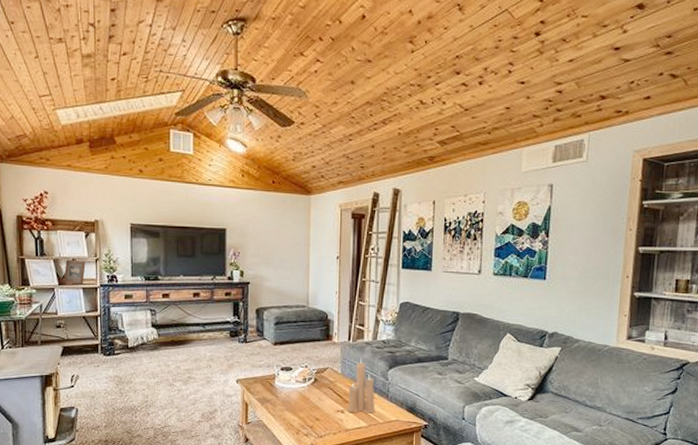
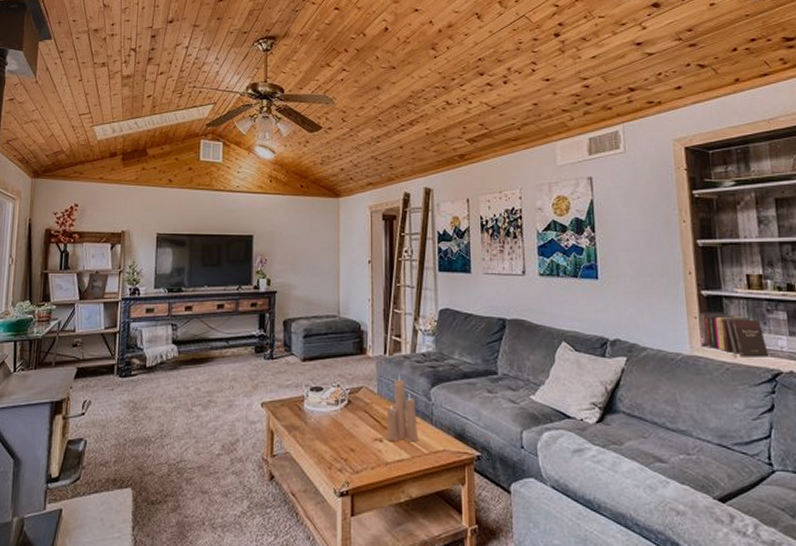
books: none [626,311,681,350] -> present [698,312,768,357]

